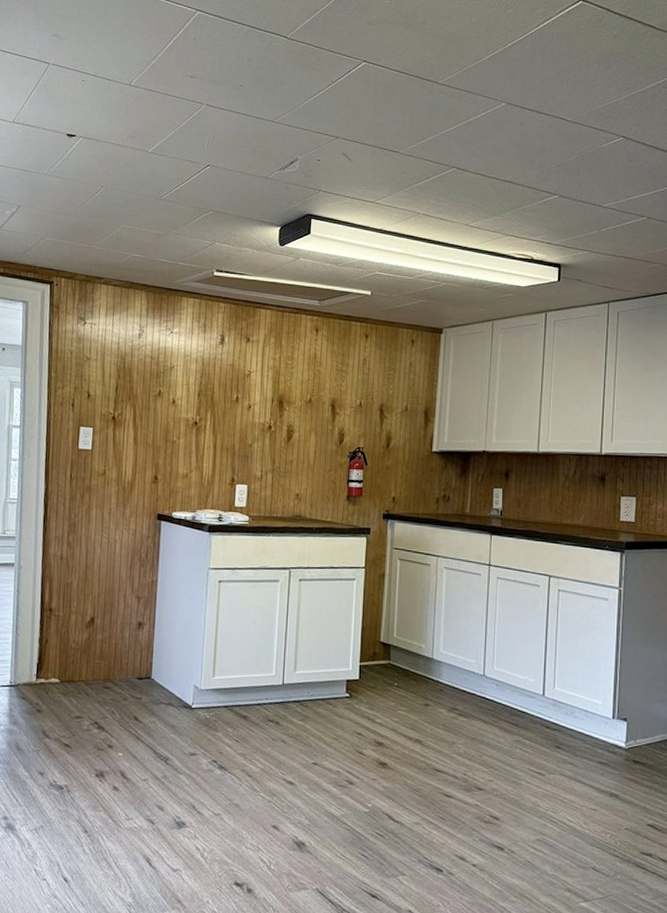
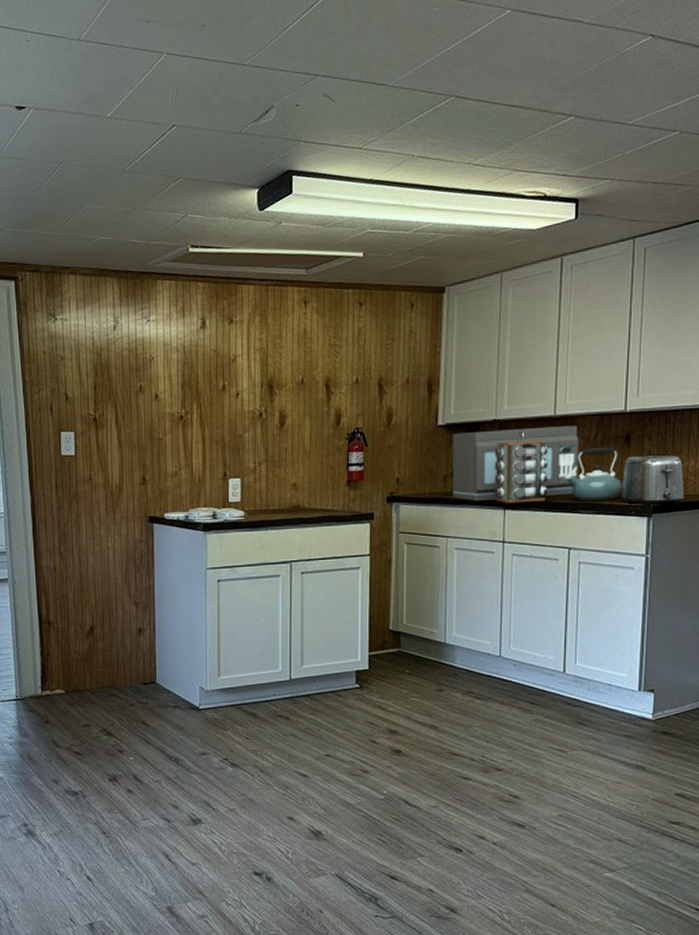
microwave: none [443,460,560,526] -> present [452,426,579,502]
spice rack: none [482,463,532,531] -> present [494,430,548,504]
kettle: none [546,484,598,534] -> present [564,447,623,501]
toaster: none [597,495,654,544] -> present [621,455,685,506]

